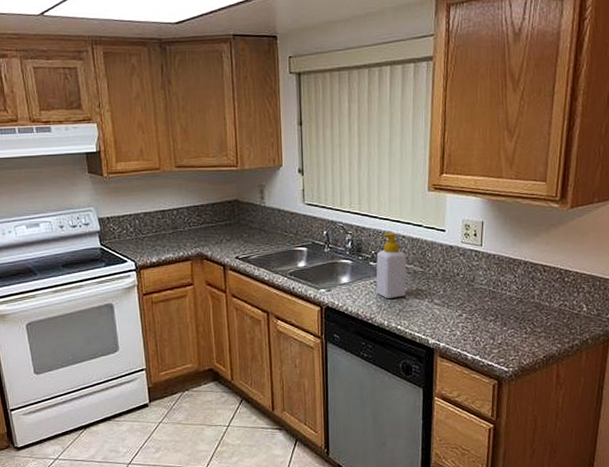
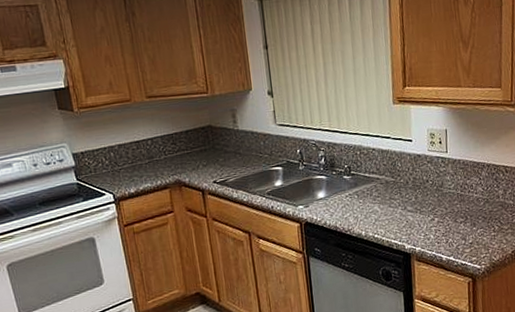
soap bottle: present [376,232,407,298] -> none [349,146,380,210]

